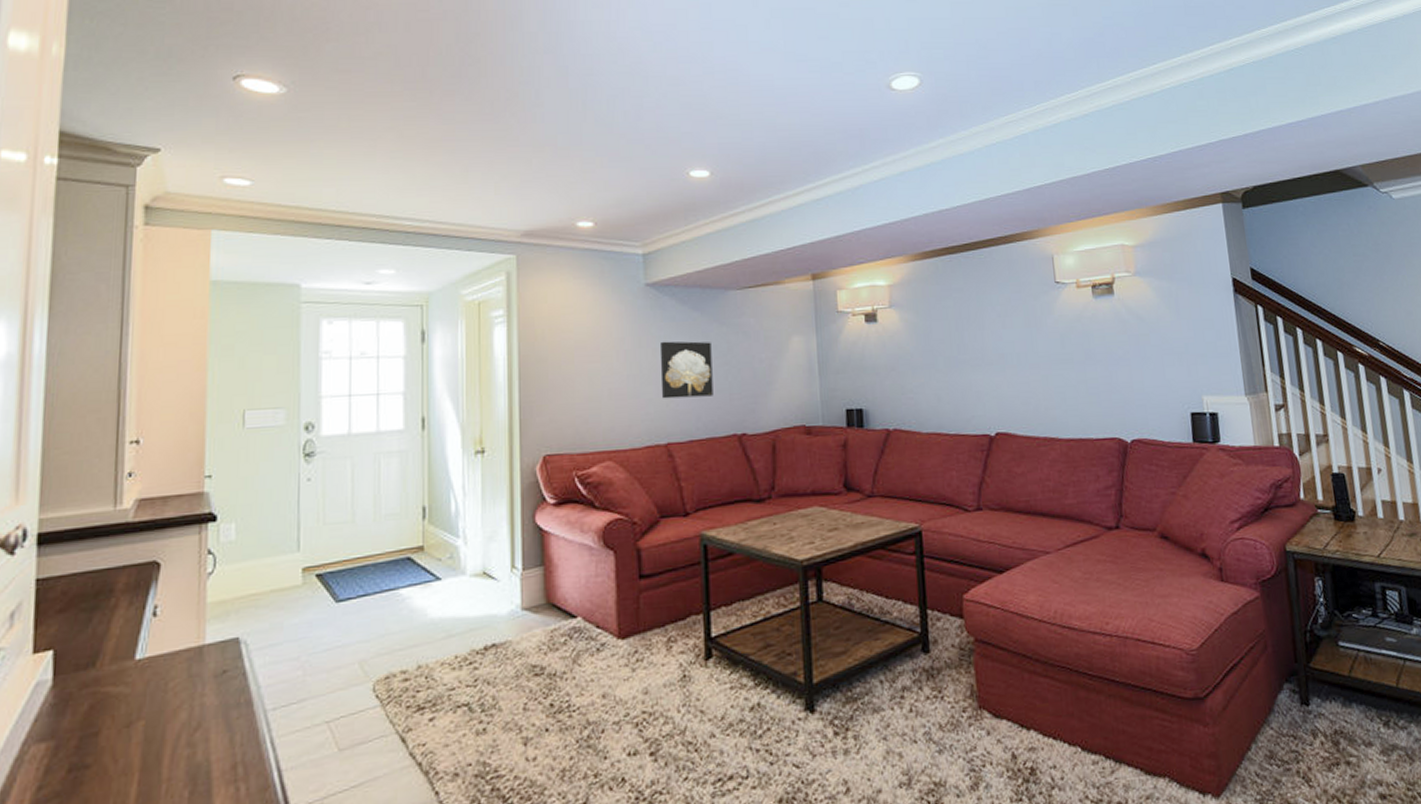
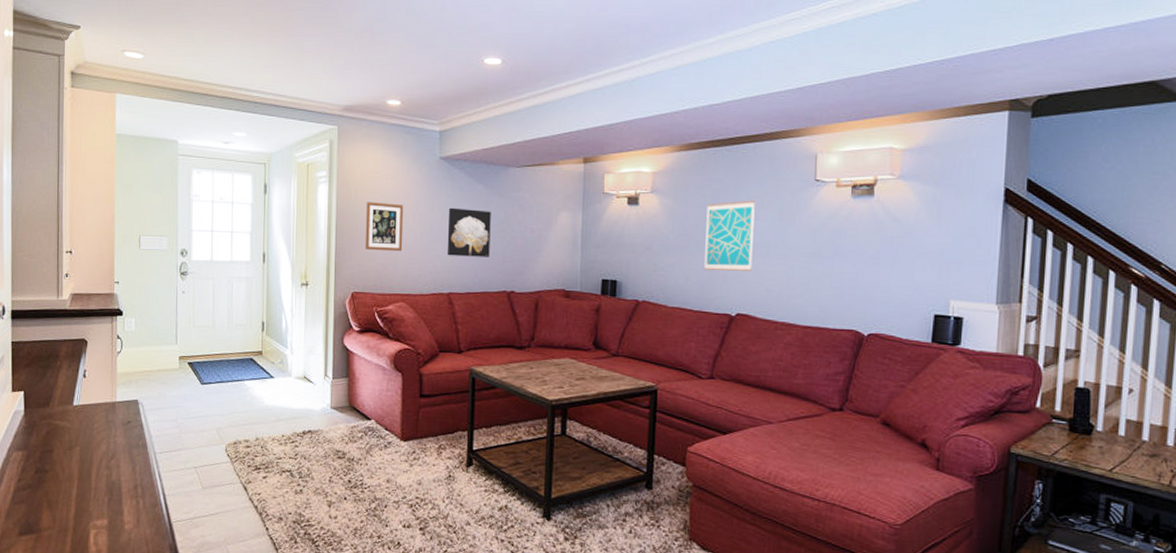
picture frame: none [556,341,606,401] -> present [364,201,404,252]
wall art: none [950,308,1006,388] -> present [703,200,755,271]

